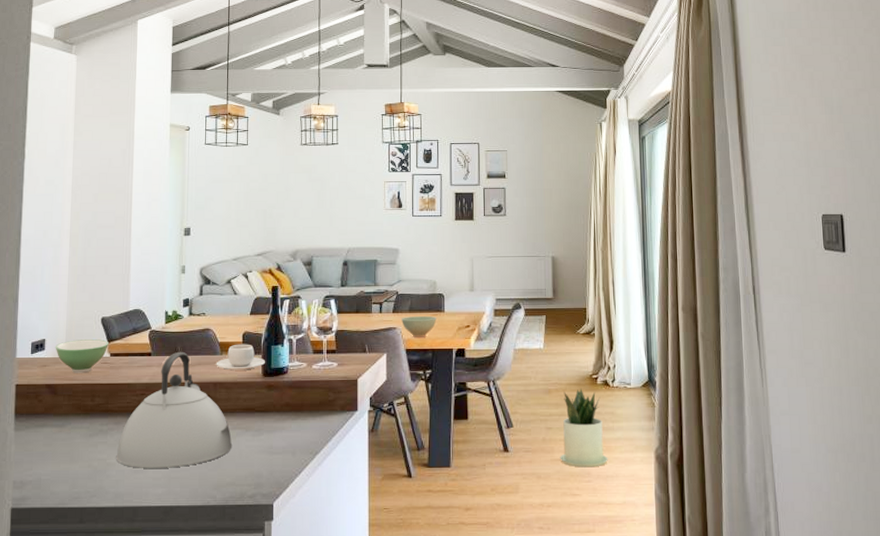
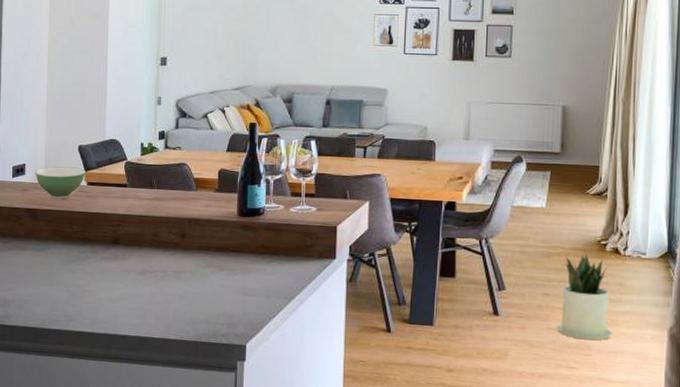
kettle: present [116,351,233,468] -> none [93,185,207,300]
teacup: present [216,344,266,371] -> none [191,181,242,209]
bowl: present [401,316,437,337] -> none [387,163,426,187]

